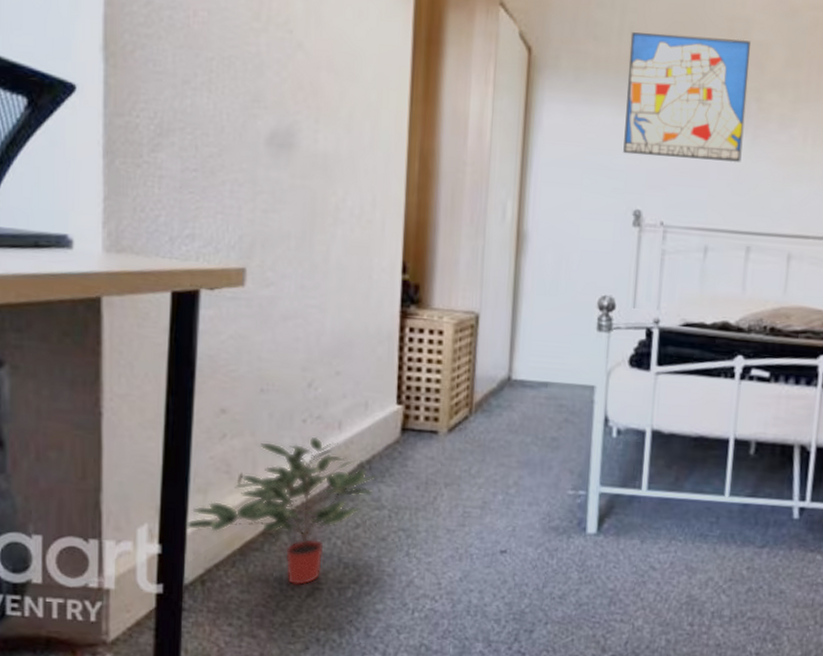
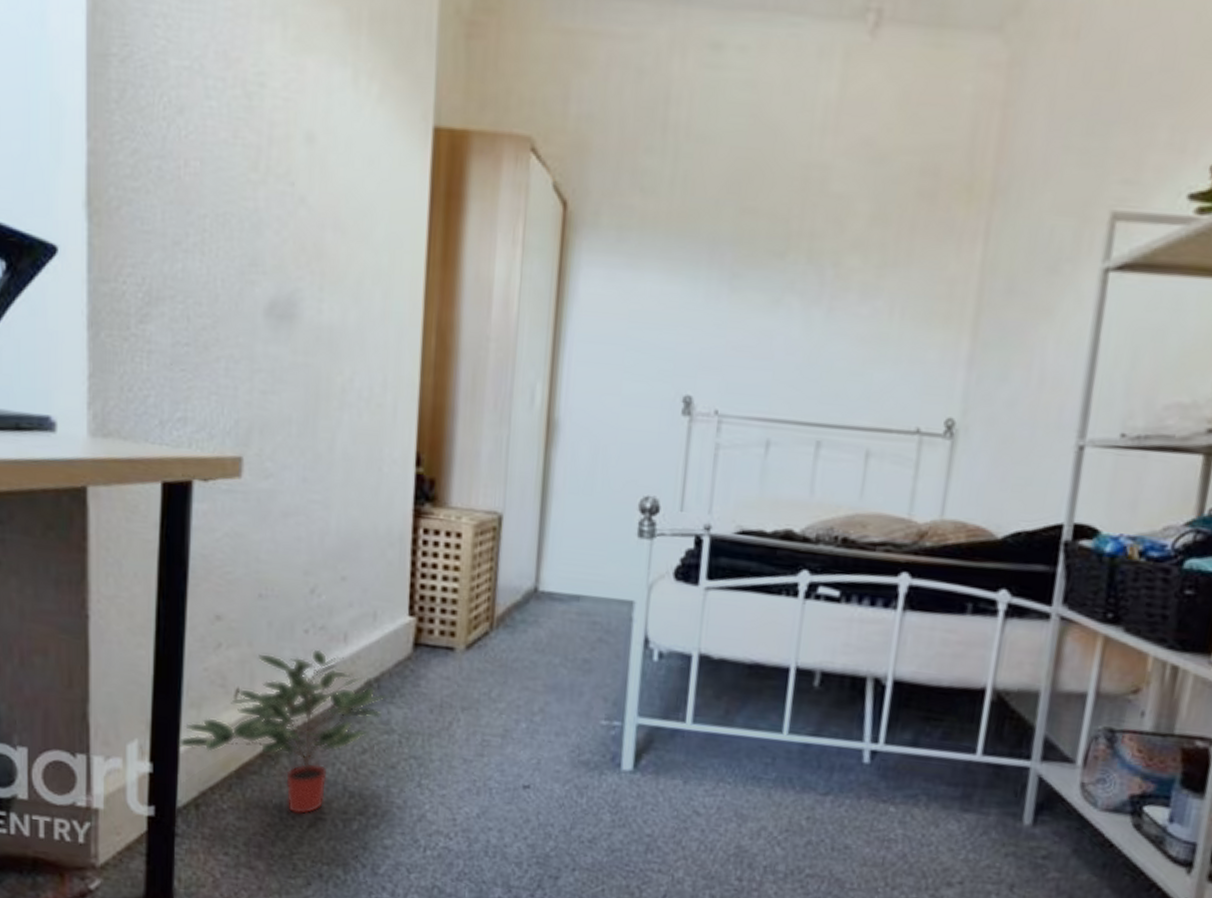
wall art: present [623,32,750,163] -> none [672,182,828,341]

